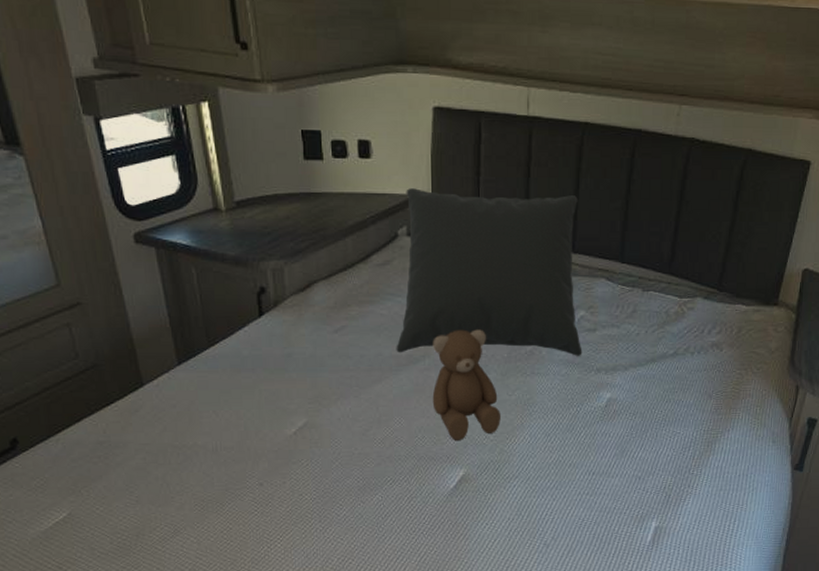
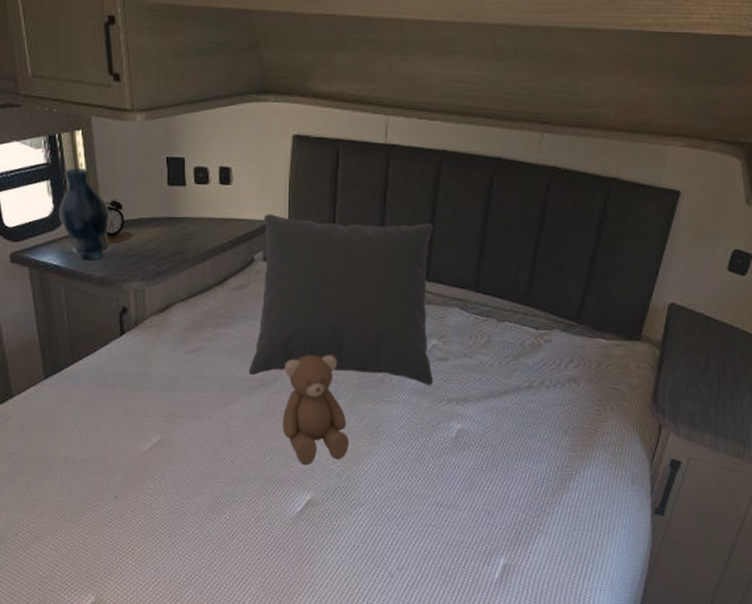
vase: none [186,142,245,239] -> present [59,168,110,260]
alarm clock: none [233,172,268,221] -> present [102,197,133,244]

